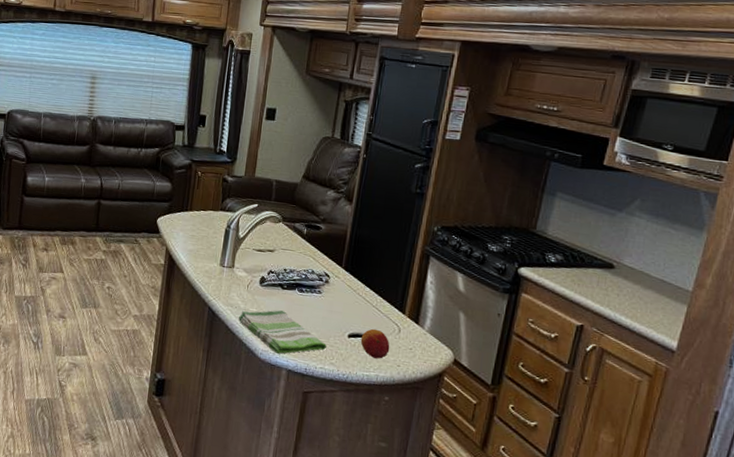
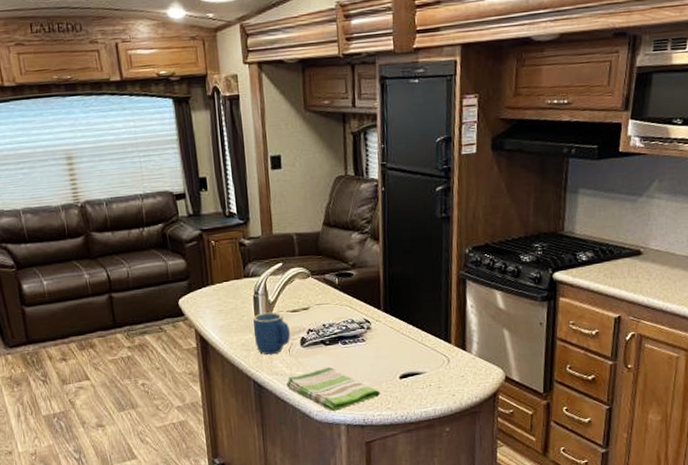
mug: none [218,246,253,287] -> present [253,312,291,355]
fruit: present [360,328,390,359] -> none [412,364,443,393]

